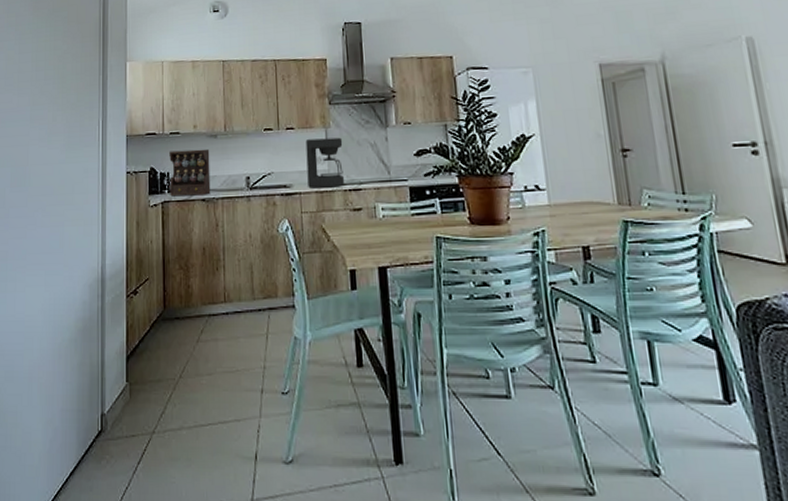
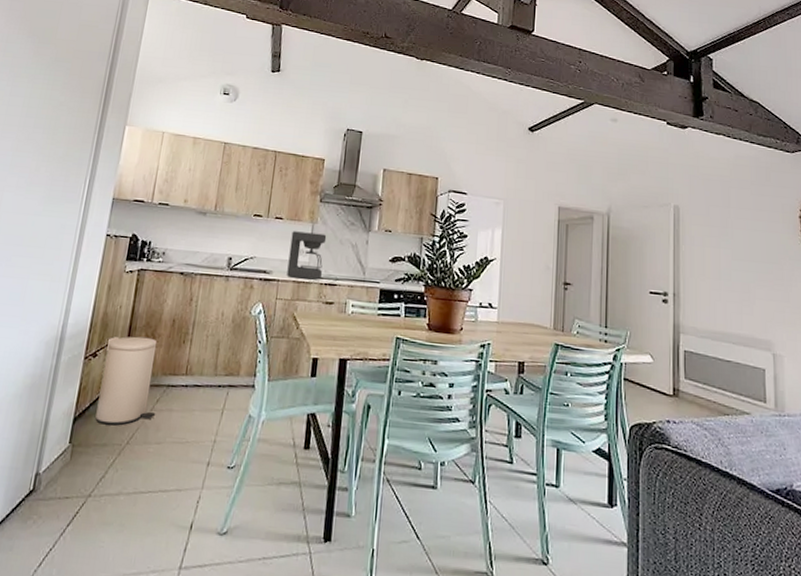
pedal bin: none [145,269,203,360] -> present [95,336,158,426]
spice rack: present [169,149,211,197] -> none [148,221,197,269]

